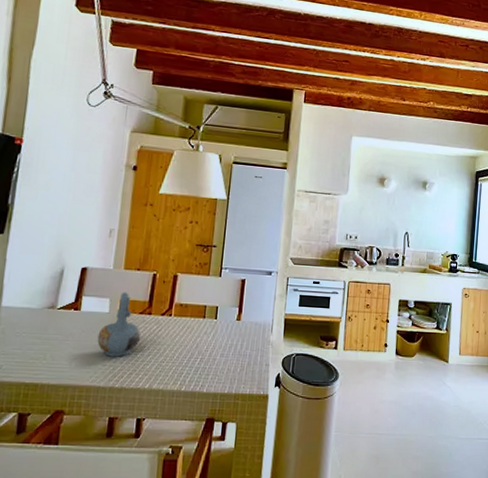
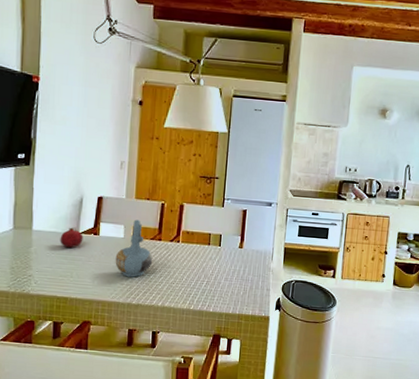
fruit: none [33,302,62,326] -> present [60,227,83,248]

